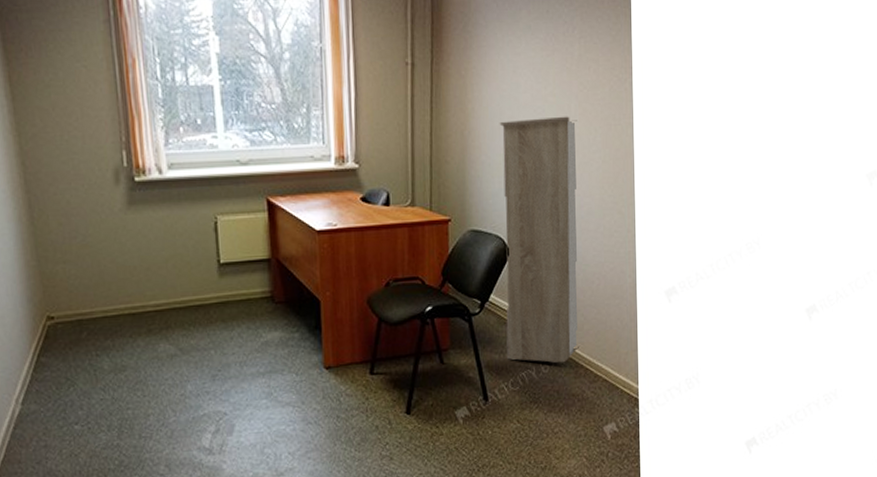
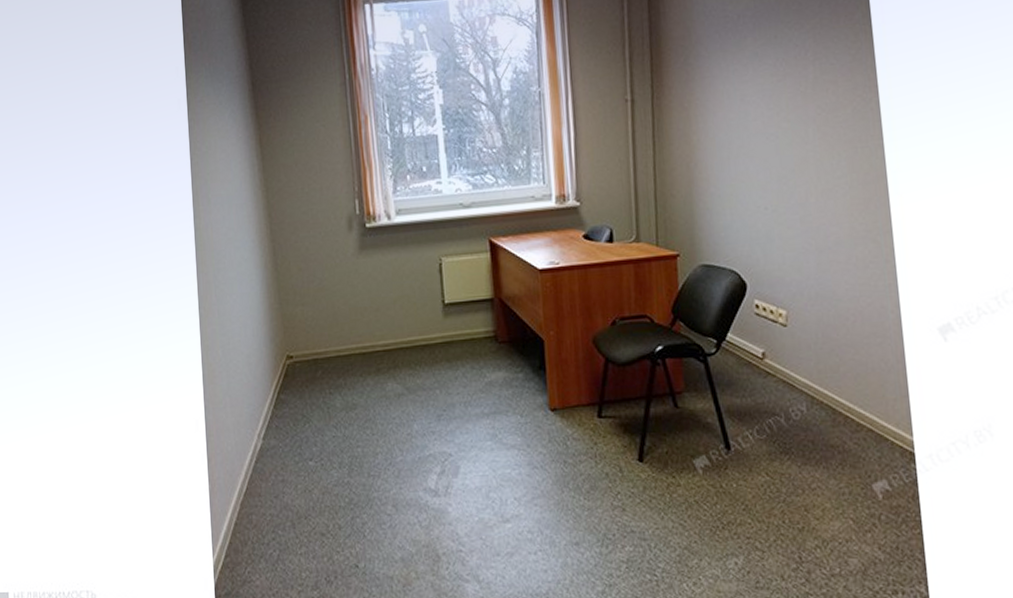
storage cabinet: present [499,116,579,363] -> none [728,141,836,410]

